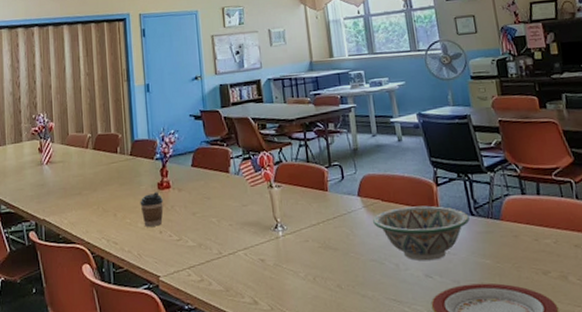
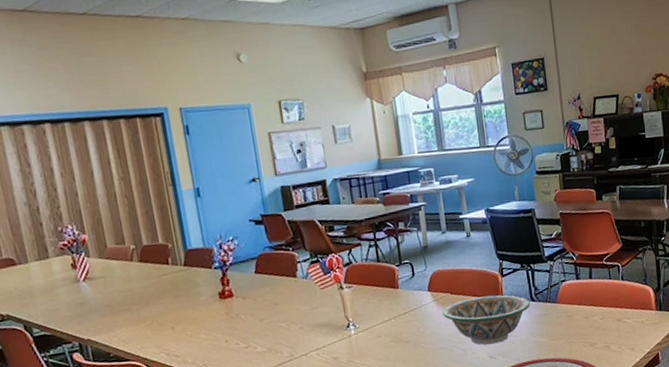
coffee cup: present [140,192,164,227] -> none [200,301,228,337]

